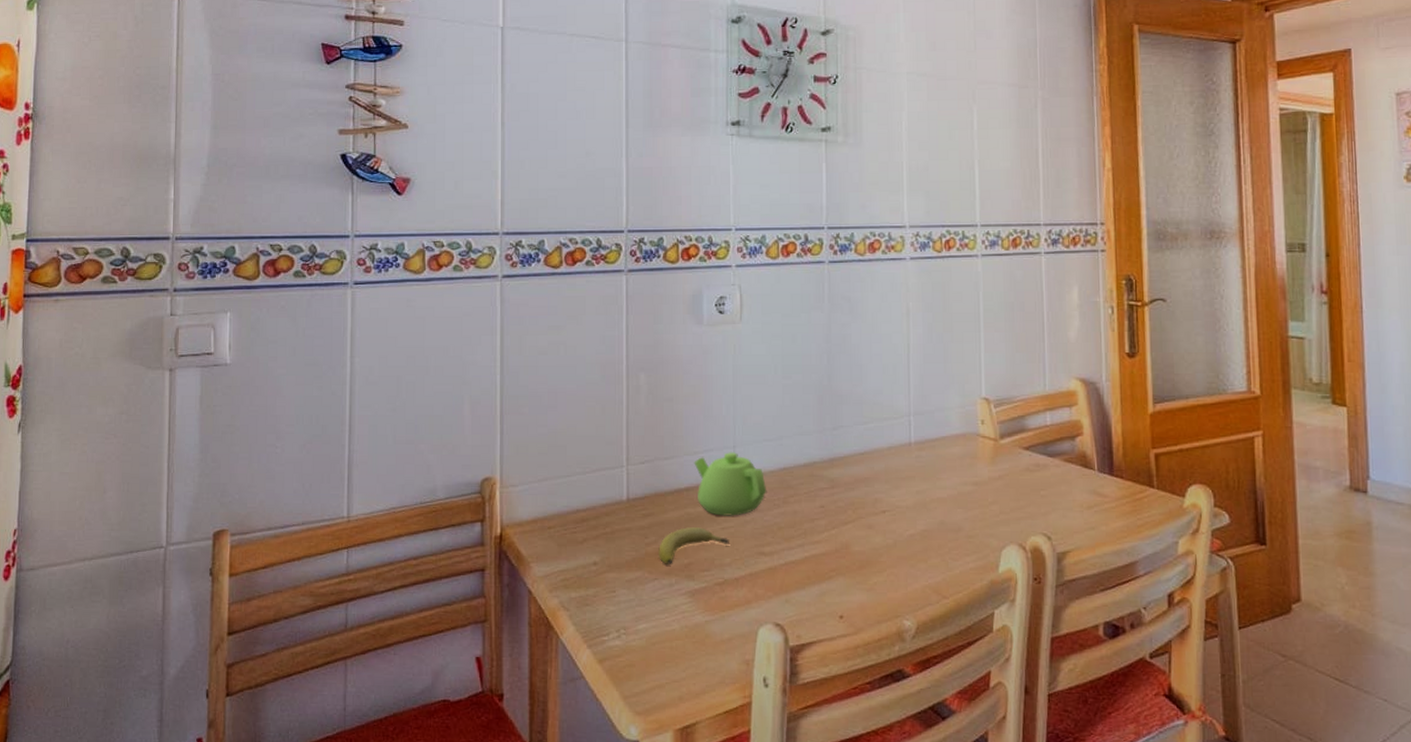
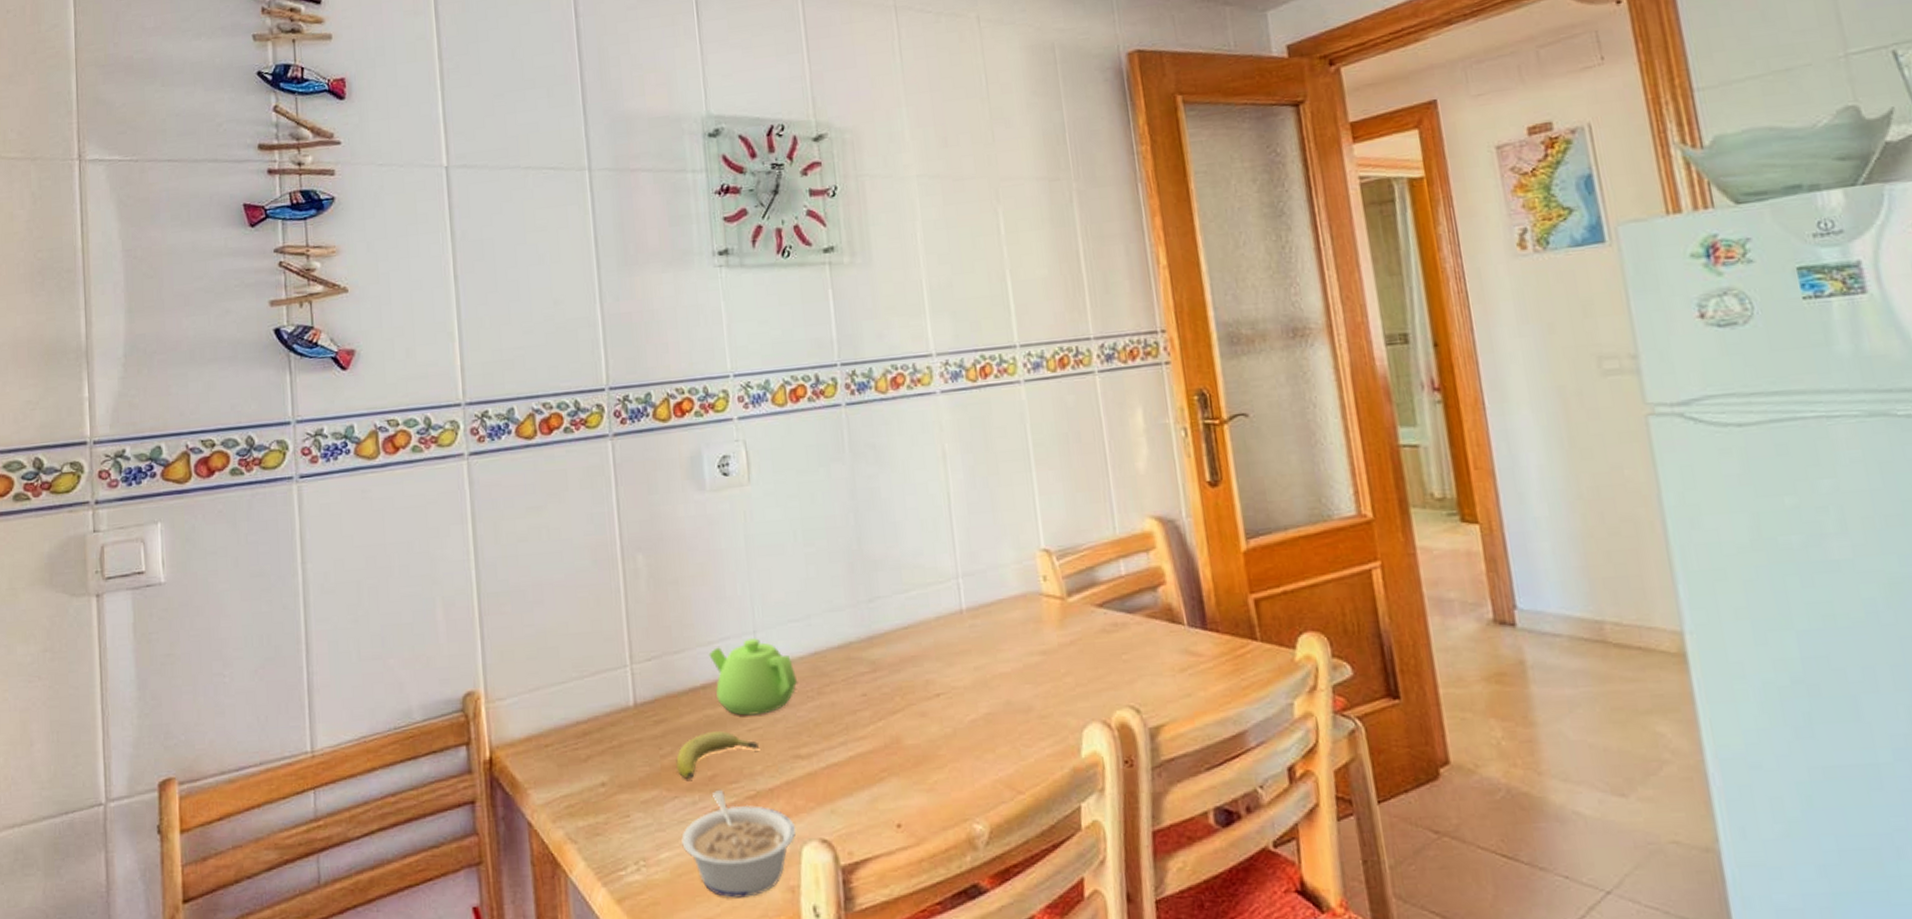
legume: none [658,575,755,666] -> present [681,789,797,899]

